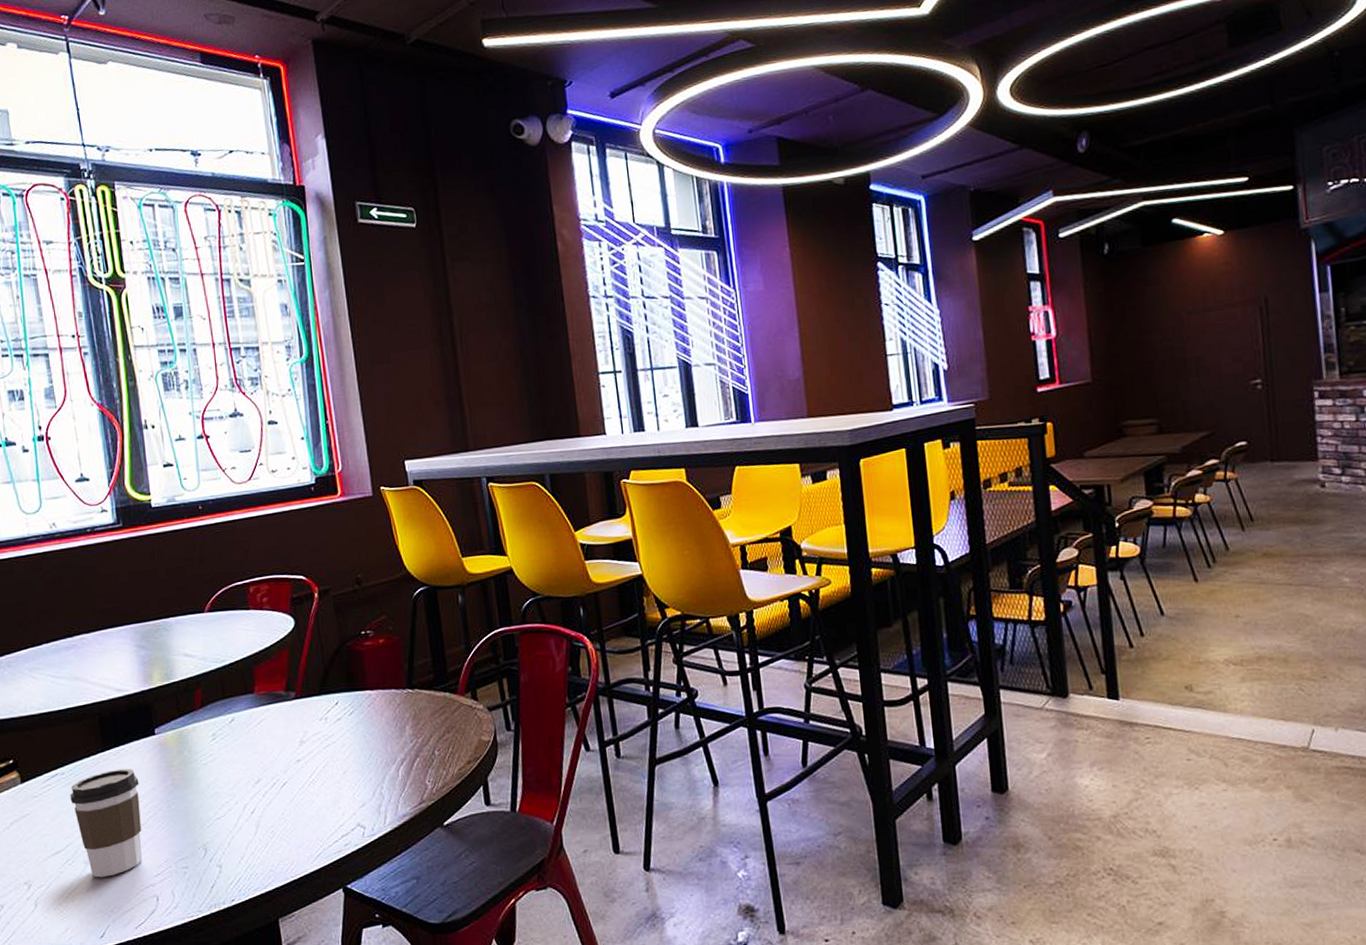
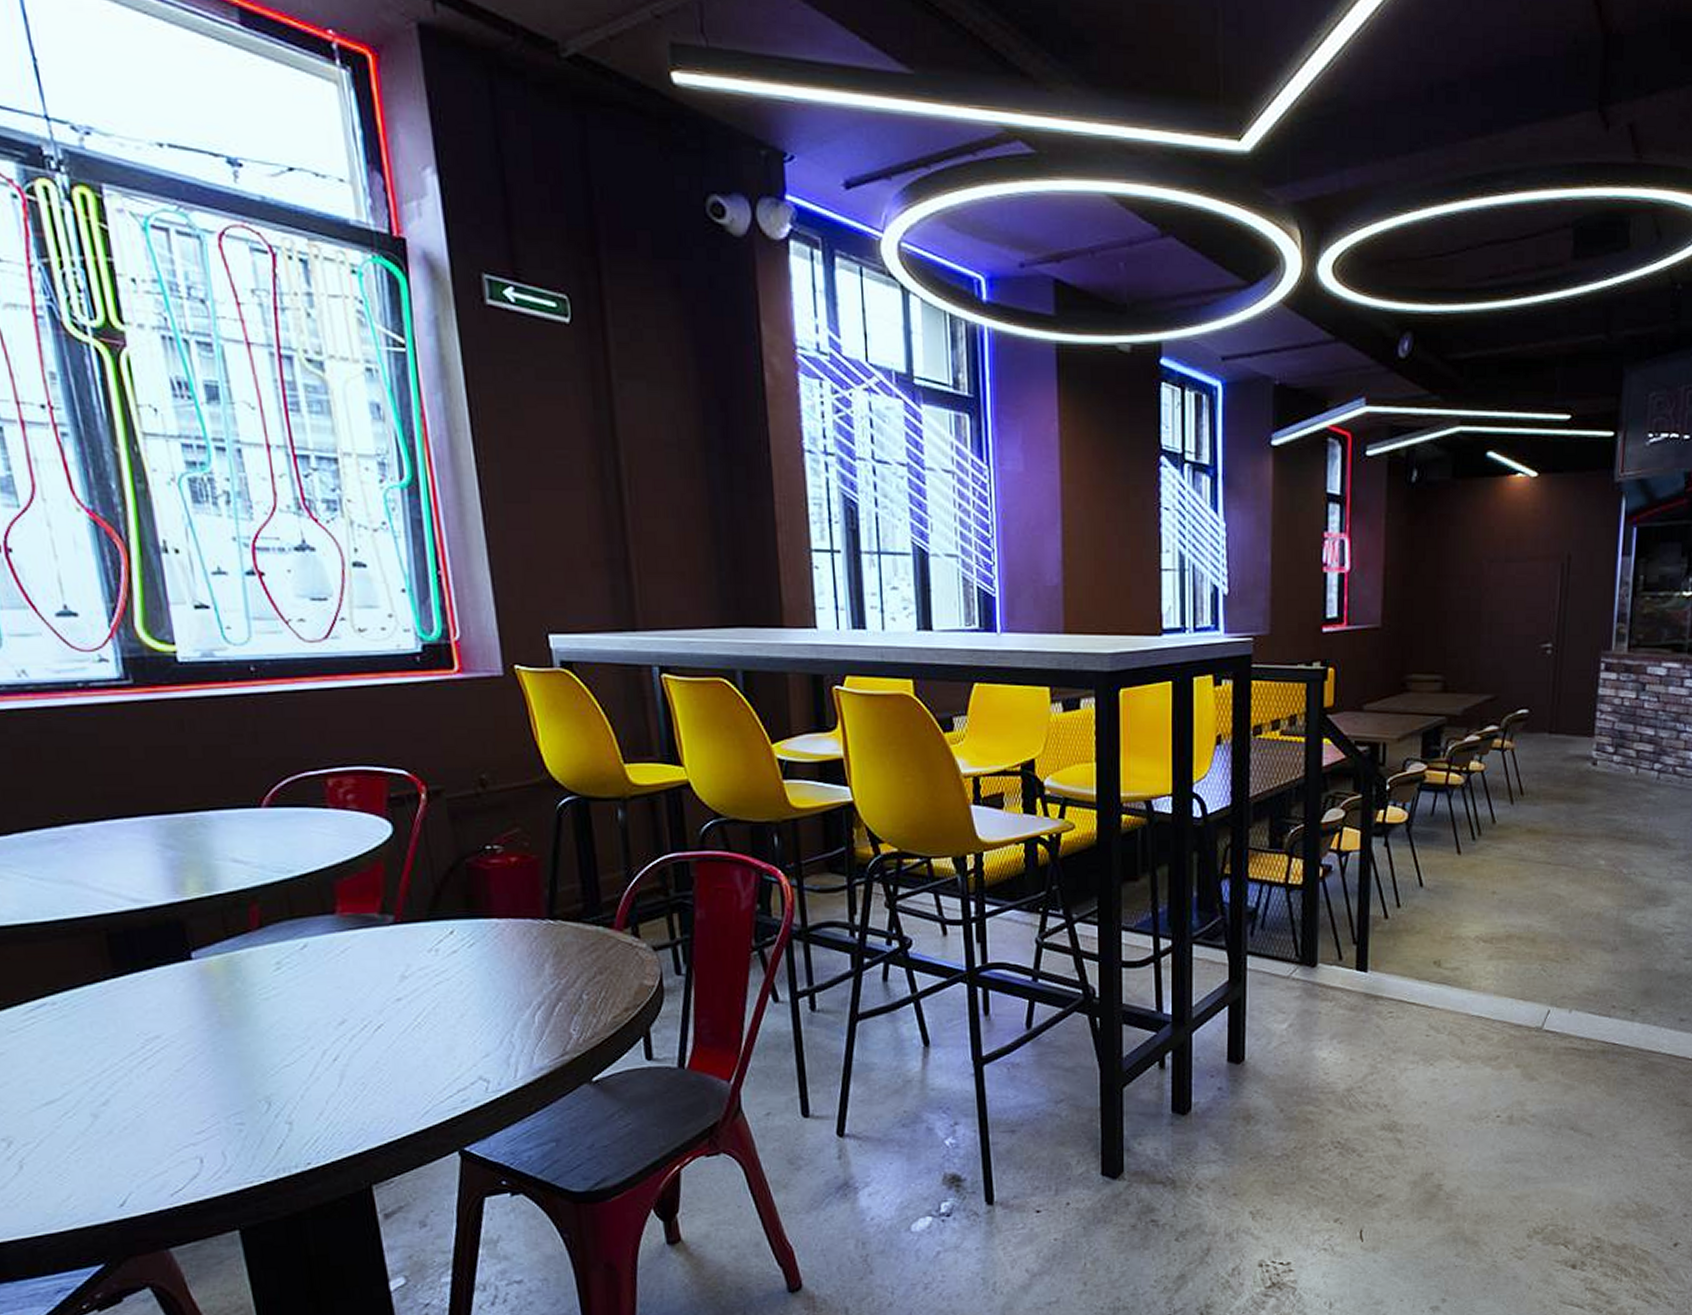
coffee cup: present [70,768,143,878] -> none [66,1000,178,1135]

